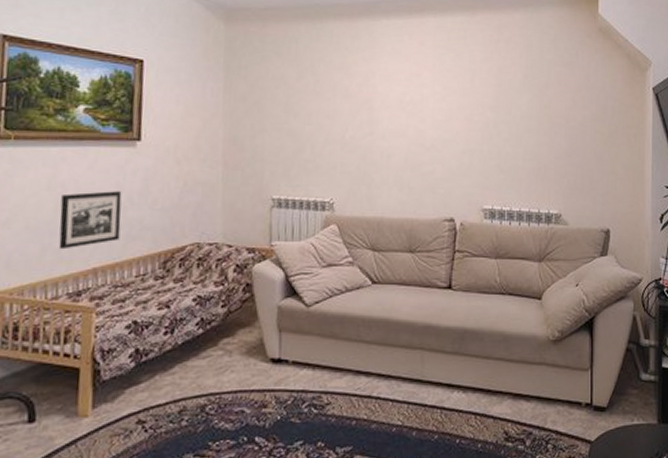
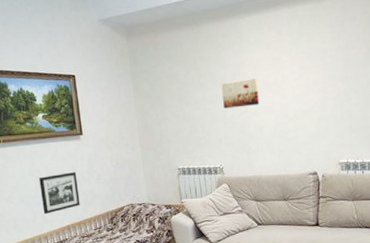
wall art: none [343,93,391,128] -> present [221,79,260,109]

